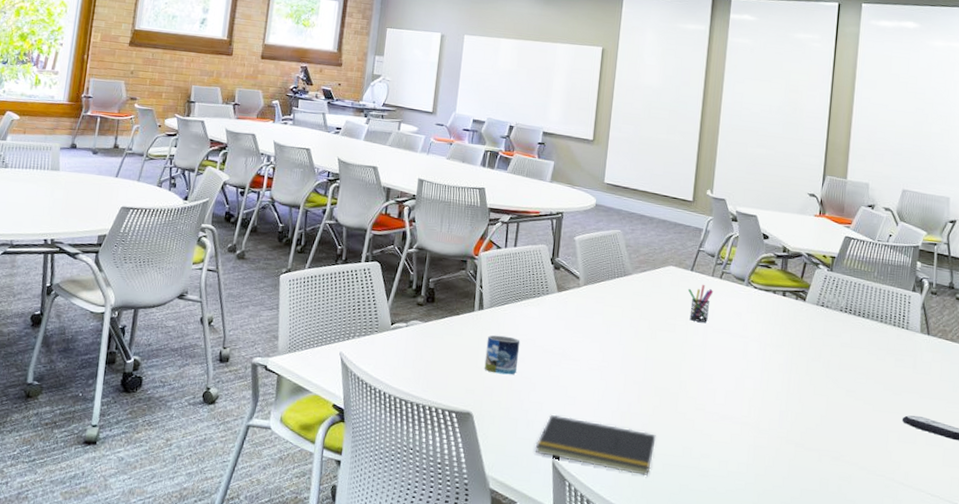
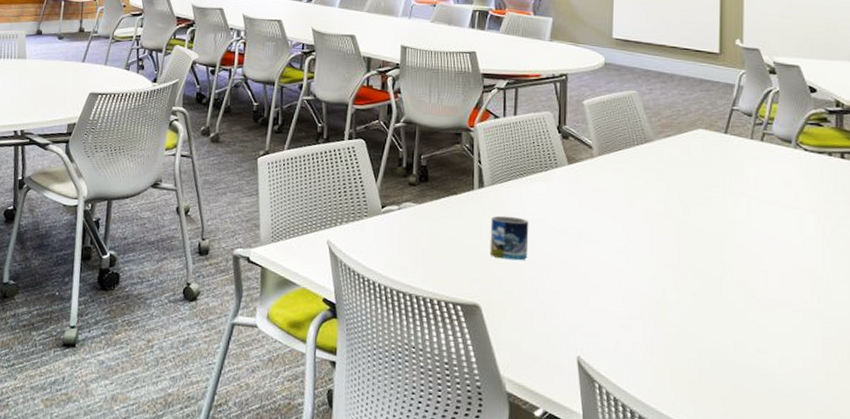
notepad: present [535,415,656,477] -> none [556,306,699,377]
pen holder: present [687,285,714,323] -> none [722,149,755,193]

